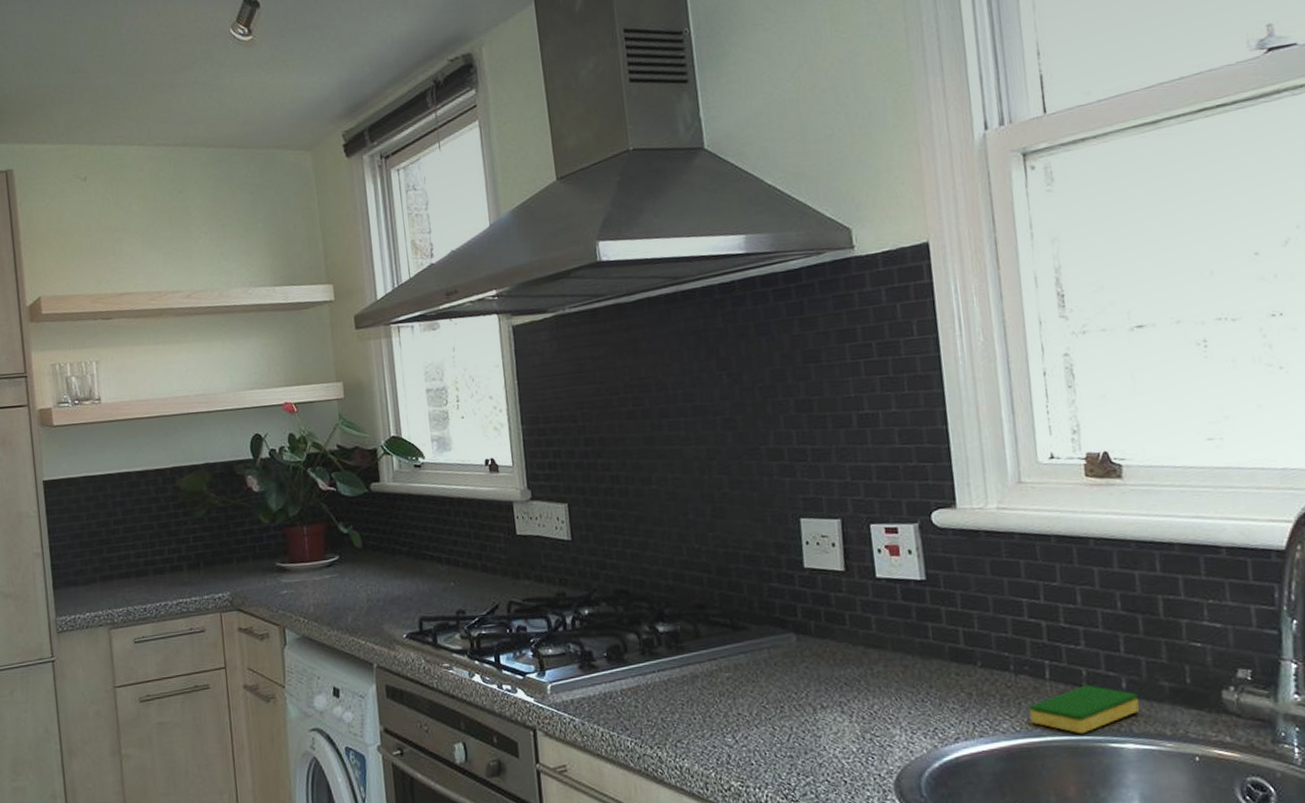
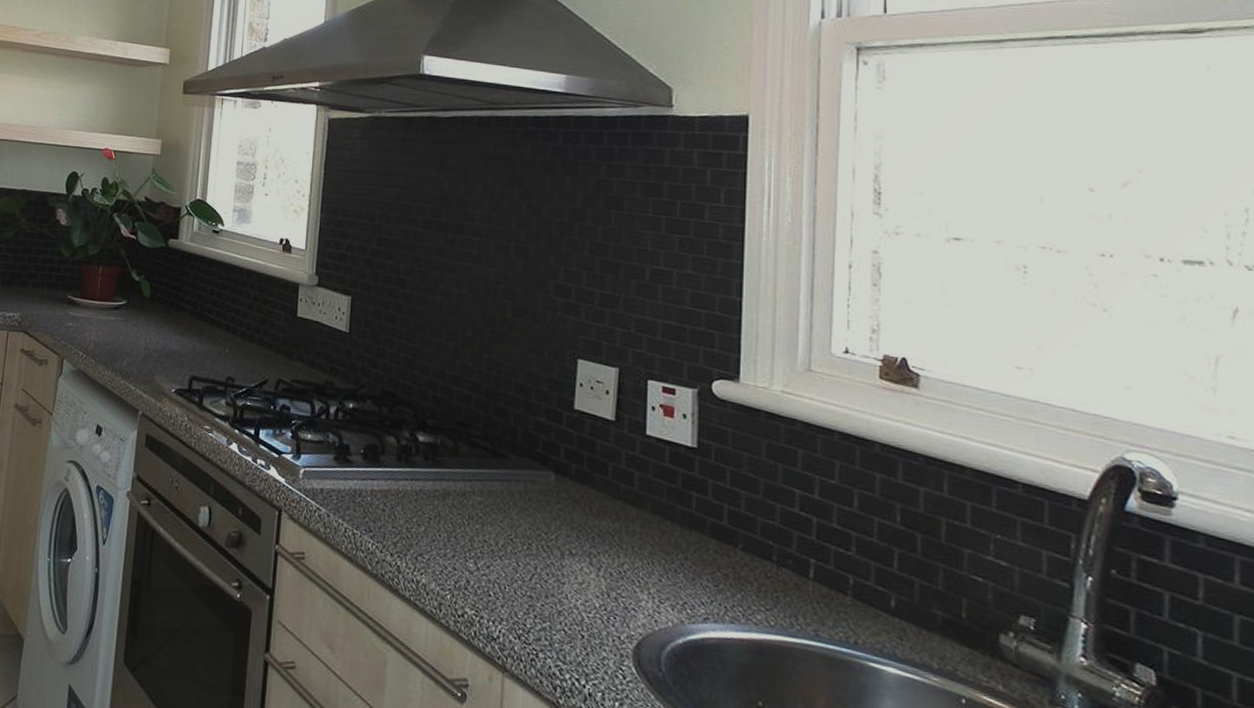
dish sponge: present [1029,685,1140,734] -> none [787,594,907,646]

